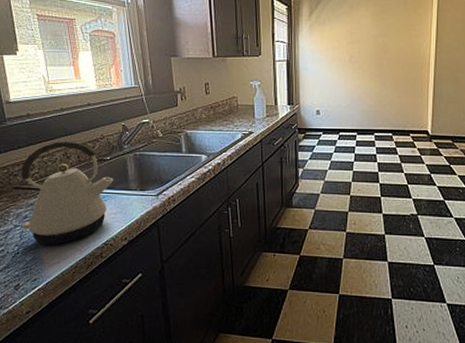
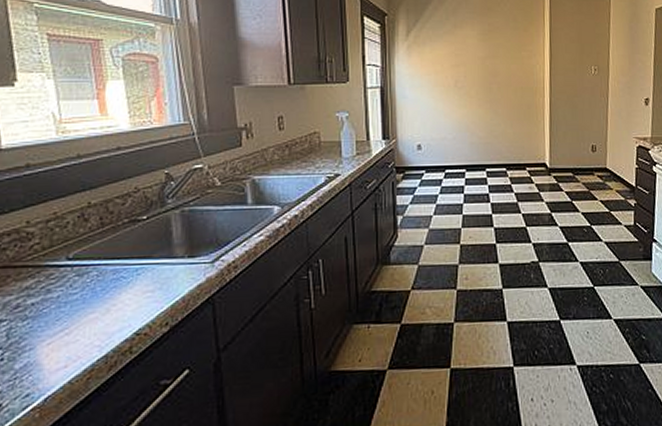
kettle: present [21,141,114,245] -> none [10,197,152,344]

